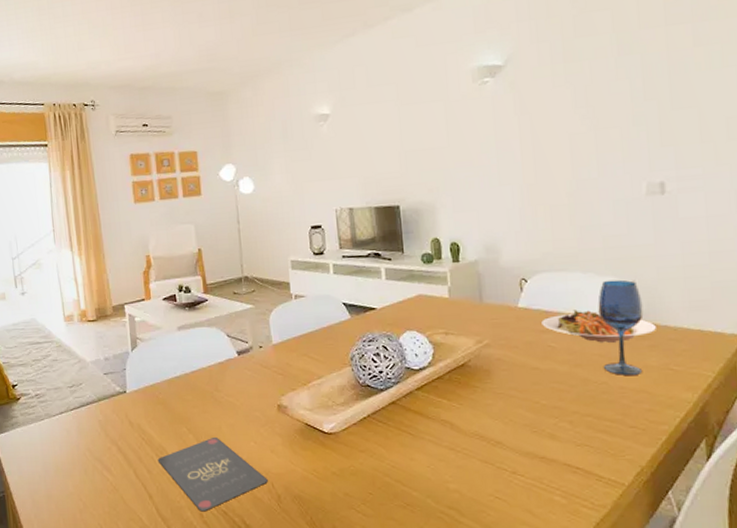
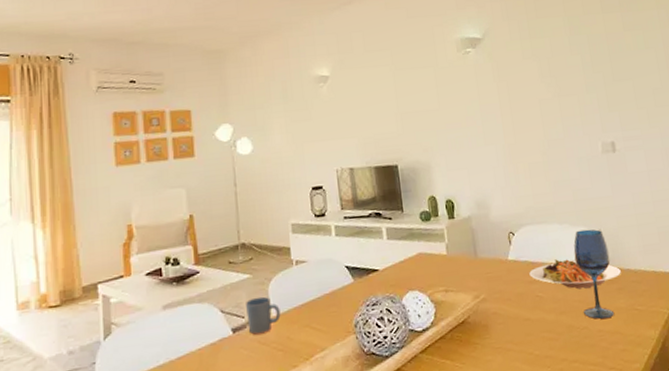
mug: none [249,325,281,358] -> present [246,296,281,335]

